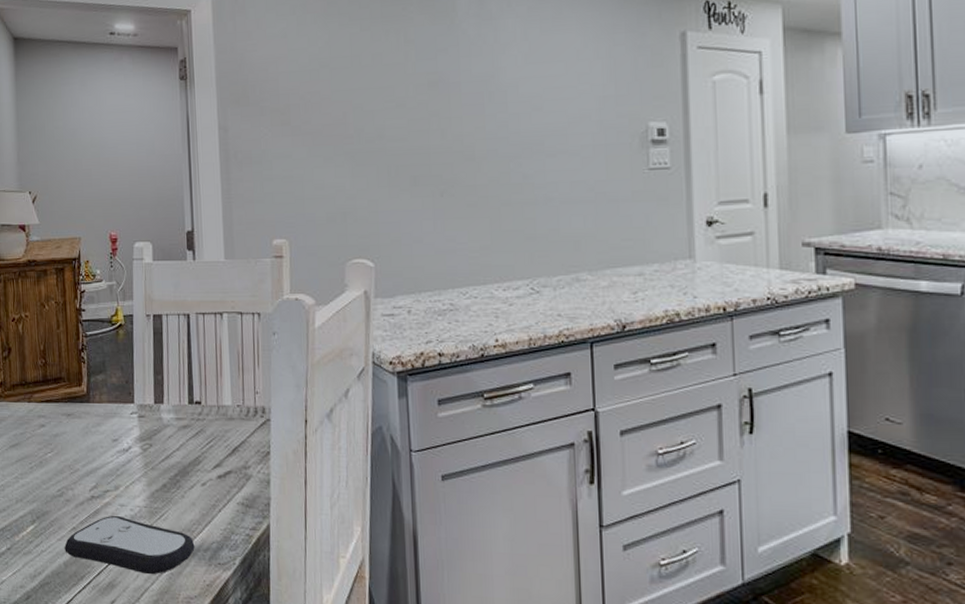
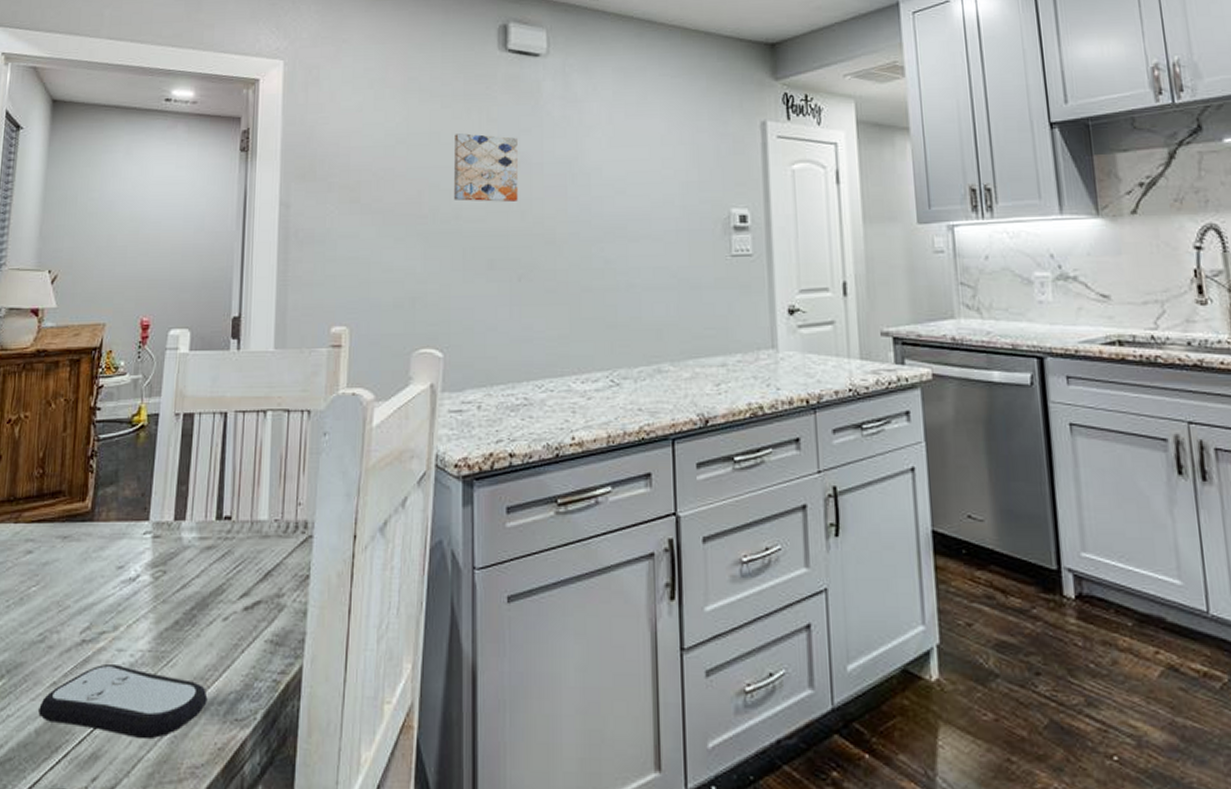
wall art: none [374,55,437,121] -> present [454,133,518,202]

